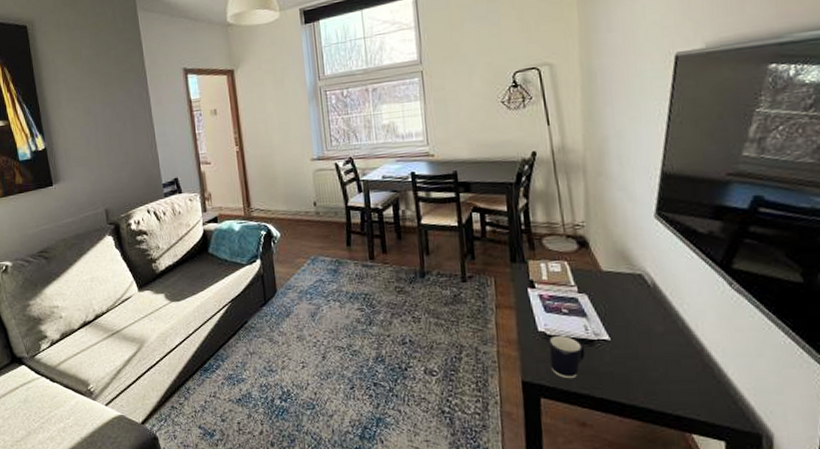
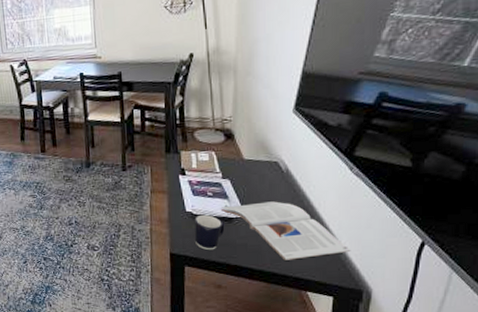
magazine: none [578,321,742,394] -> present [220,201,351,260]

